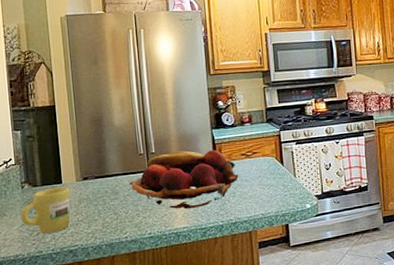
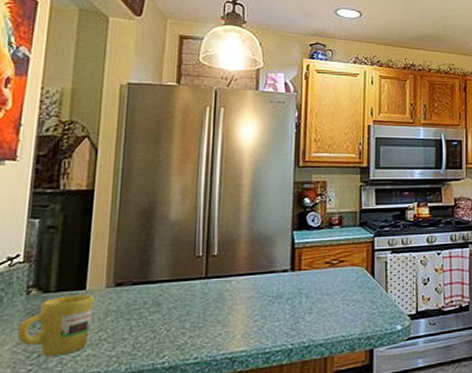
fruit basket: present [129,149,239,209] -> none [178,255,320,327]

